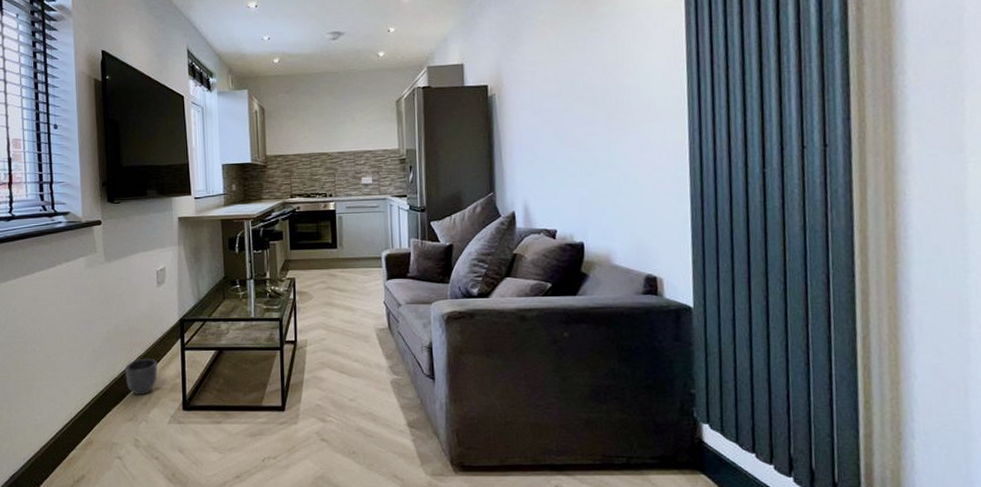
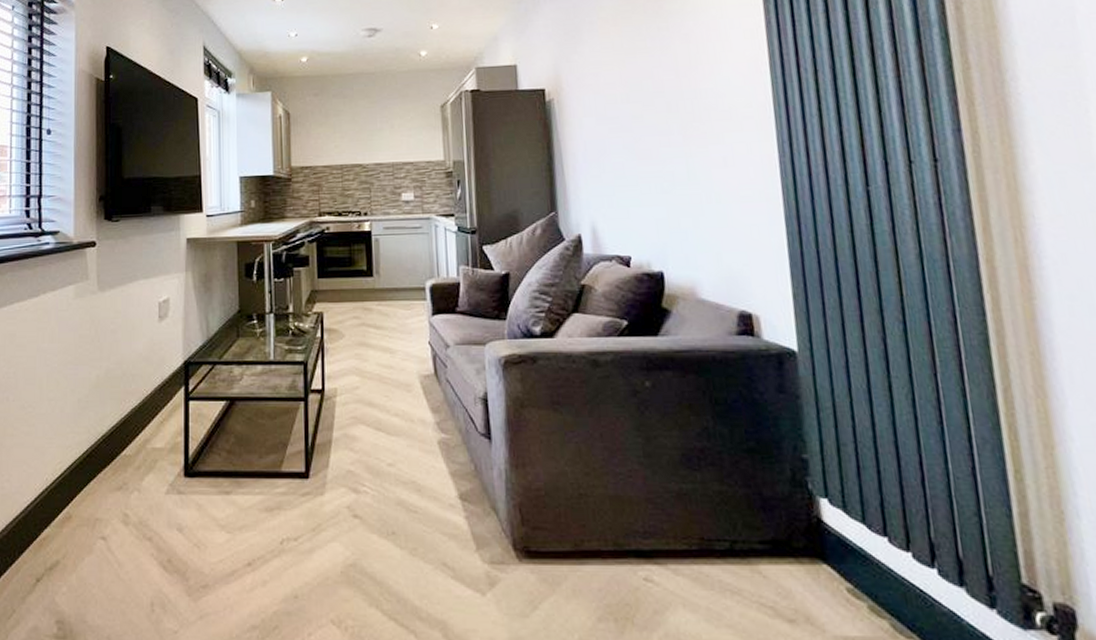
planter: present [126,358,158,396] -> none [117,410,155,458]

